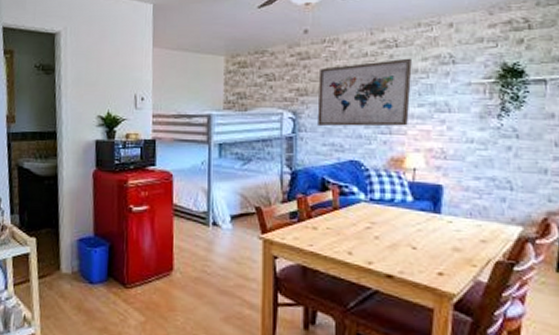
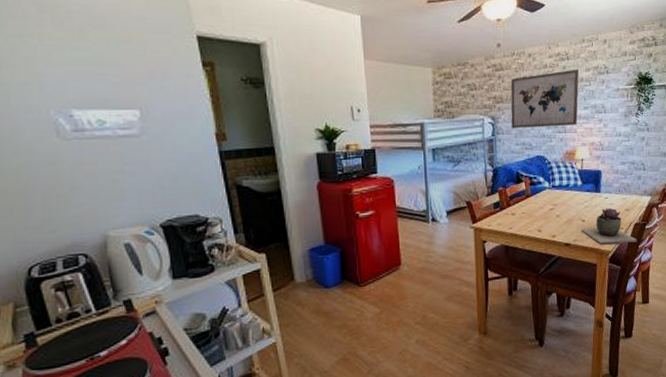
succulent plant: none [411,235,500,288] -> present [581,207,637,244]

